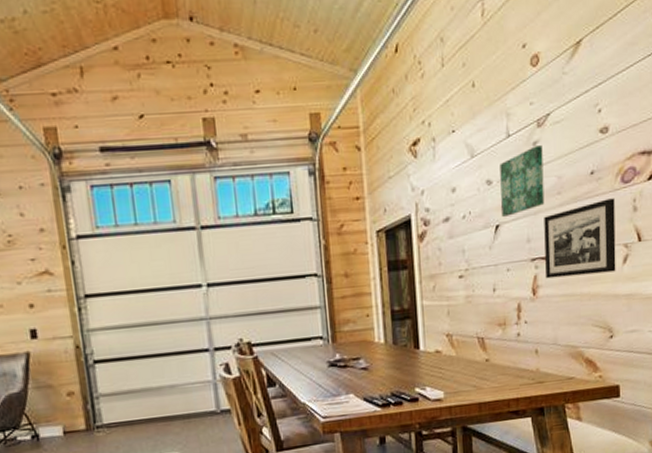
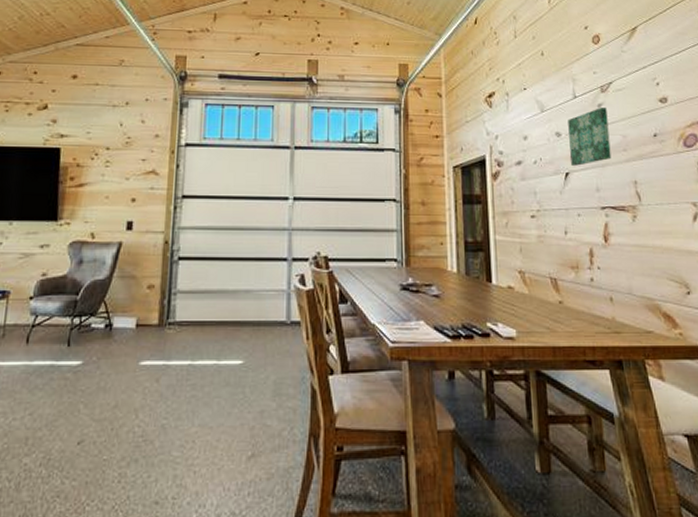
picture frame: present [544,198,616,279] -> none [611,159,687,228]

